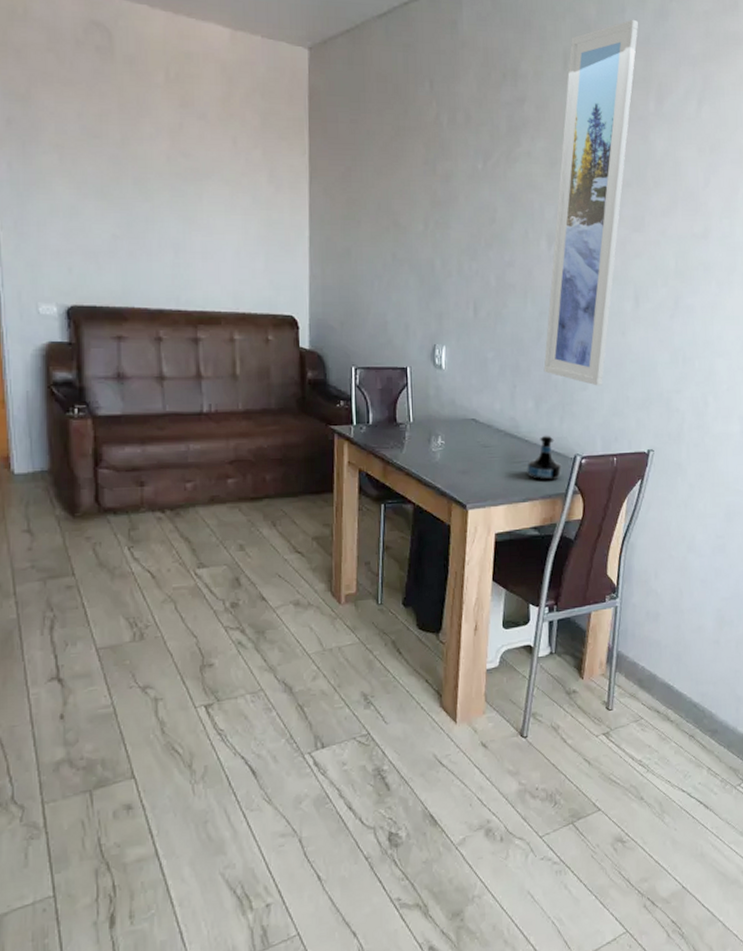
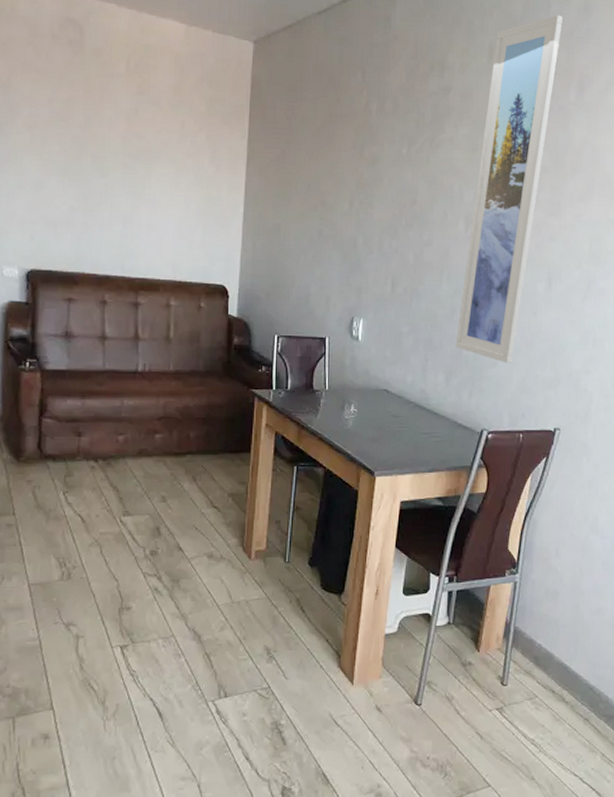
tequila bottle: present [527,435,561,481] -> none [434,408,467,454]

